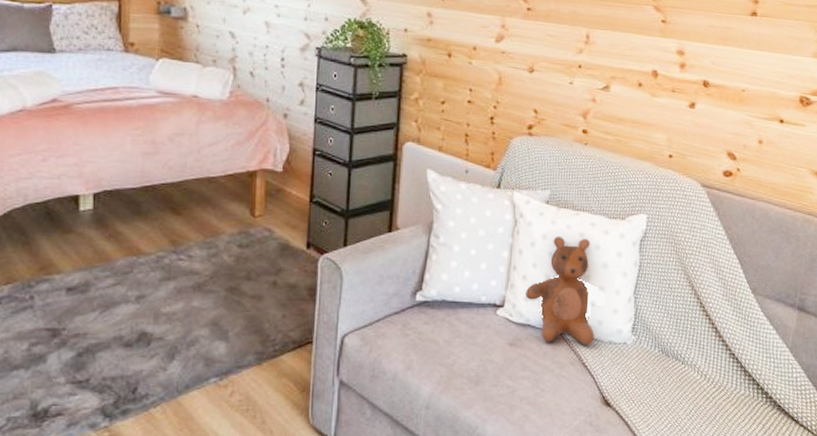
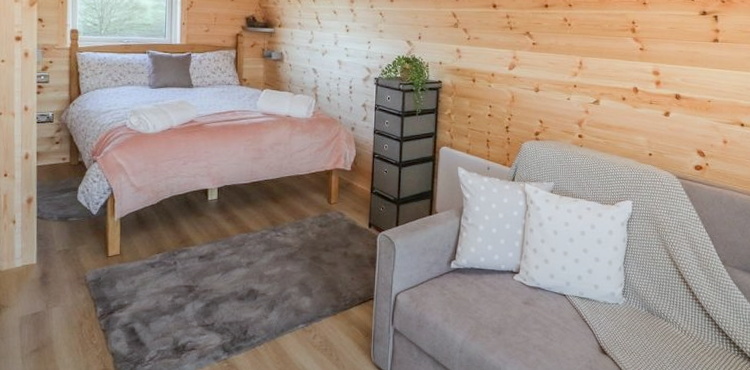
teddy bear: present [526,237,595,345] -> none [536,218,592,305]

